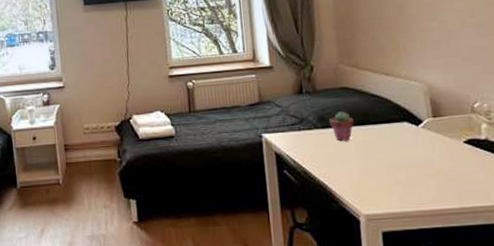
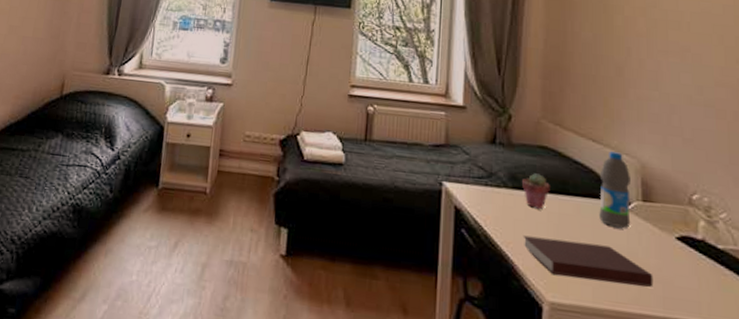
notebook: none [336,160,449,192] -> present [523,235,653,287]
water bottle: none [395,80,425,144] -> present [599,151,631,229]

